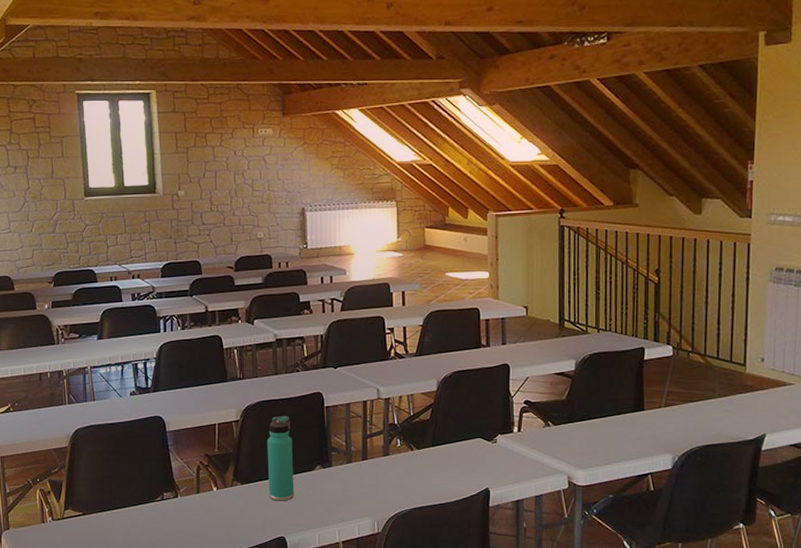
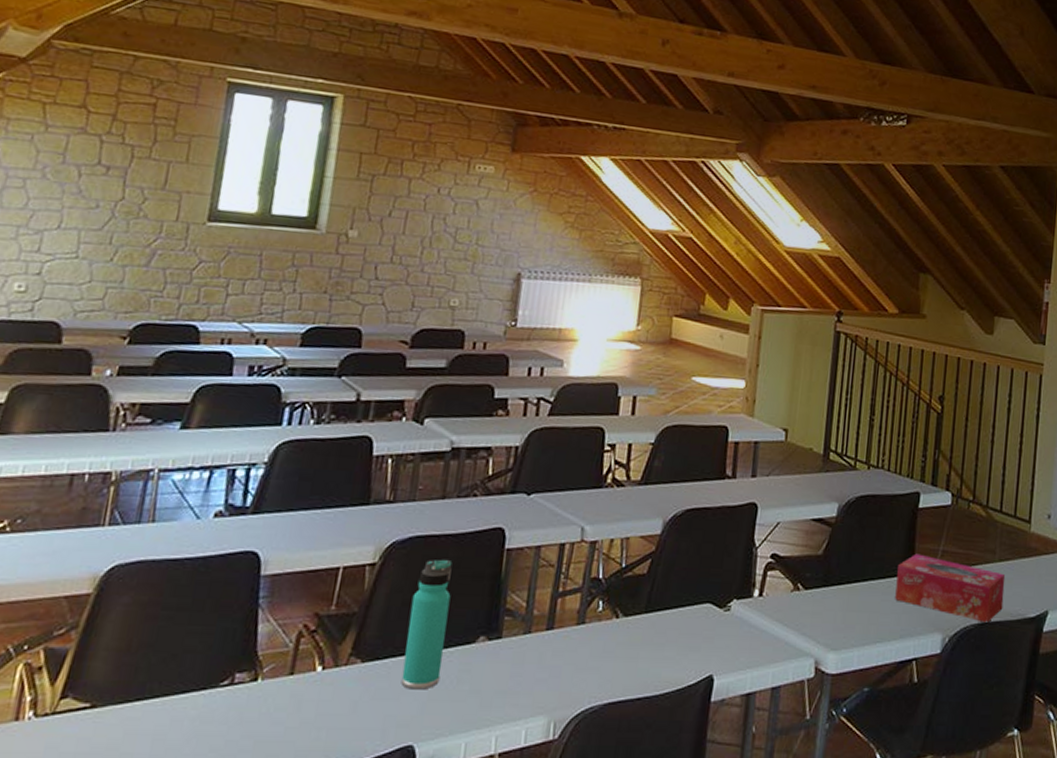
tissue box: none [629,395,725,445] -> present [895,553,1006,623]

